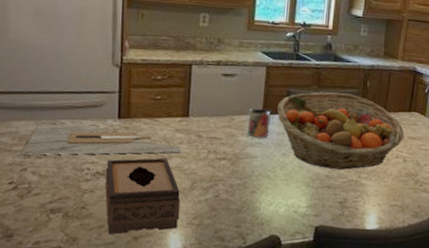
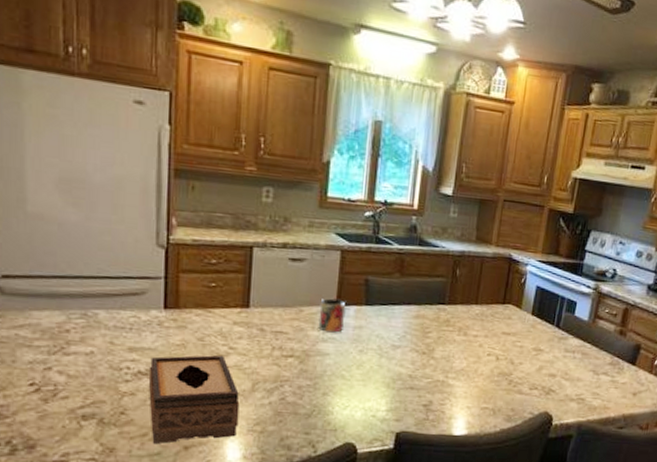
cutting board: present [20,124,182,155] -> none [43,314,242,352]
fruit basket: present [277,91,405,170] -> none [354,280,498,369]

